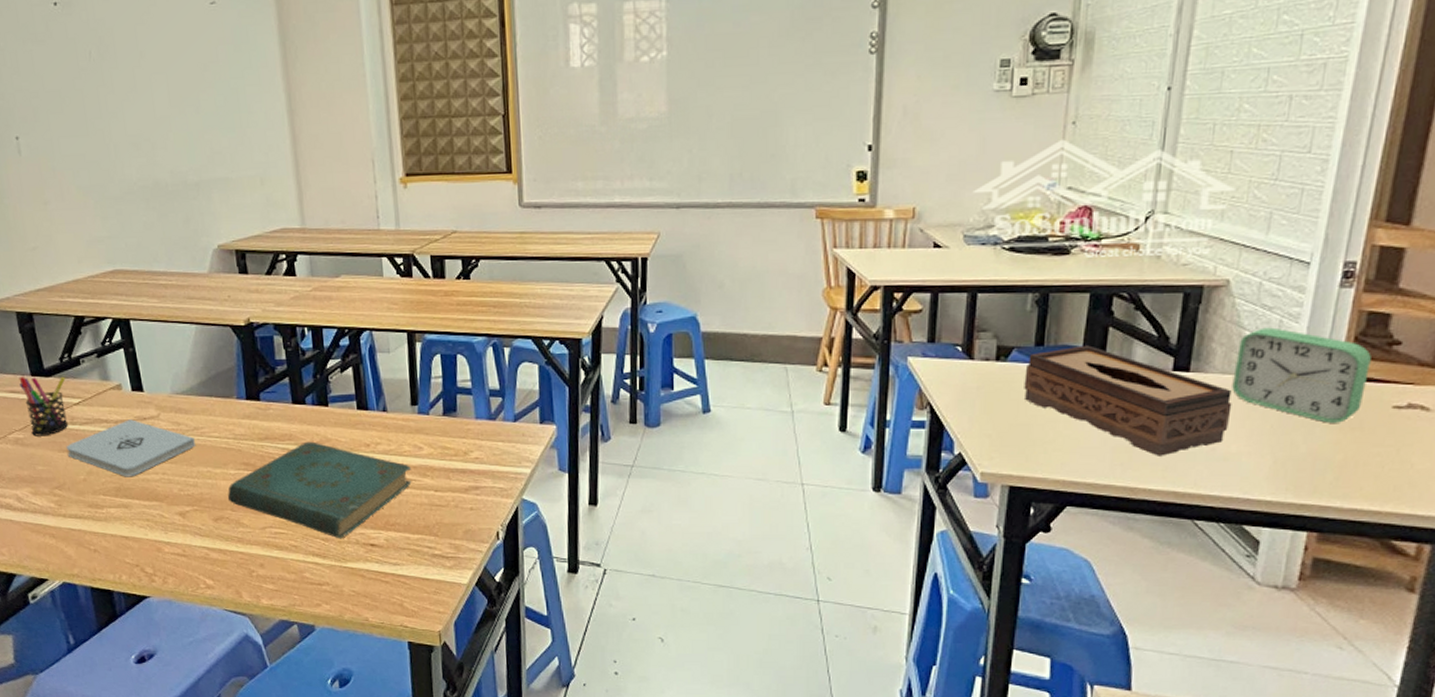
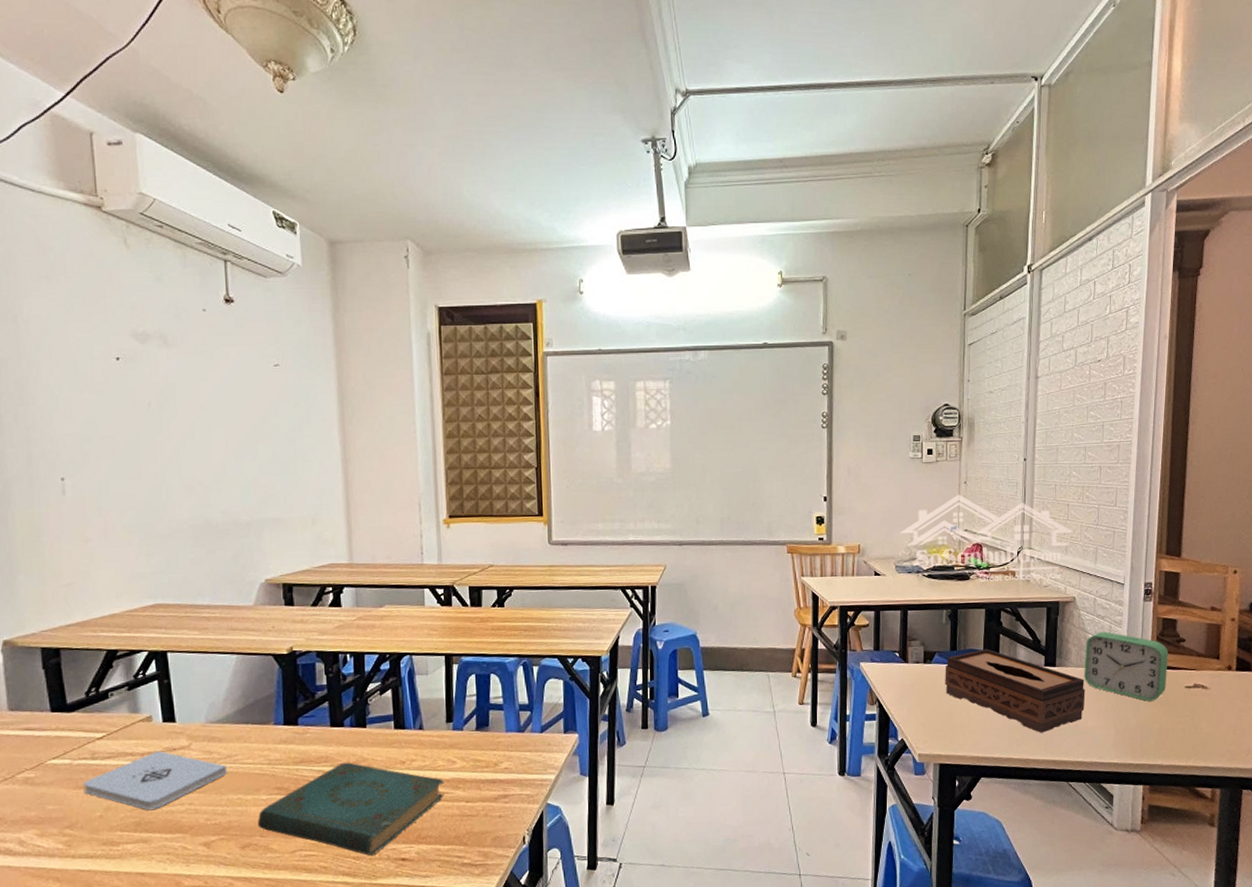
pen holder: present [19,376,69,436] -> none [36,711,90,775]

